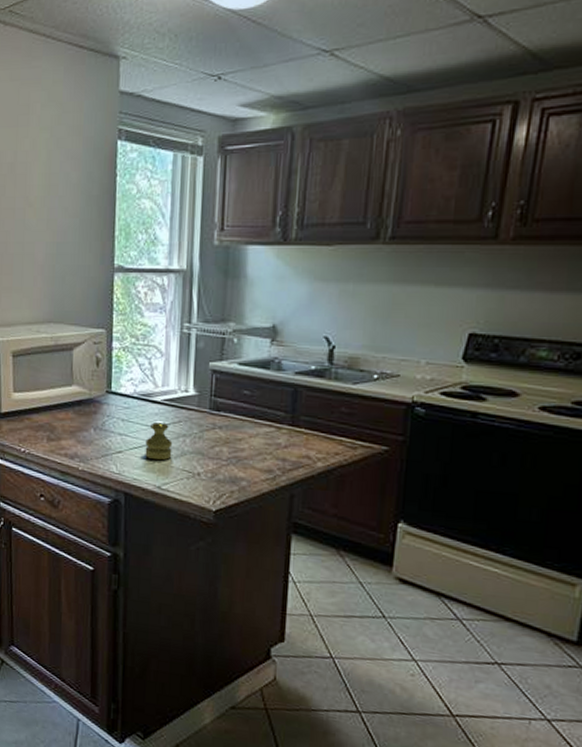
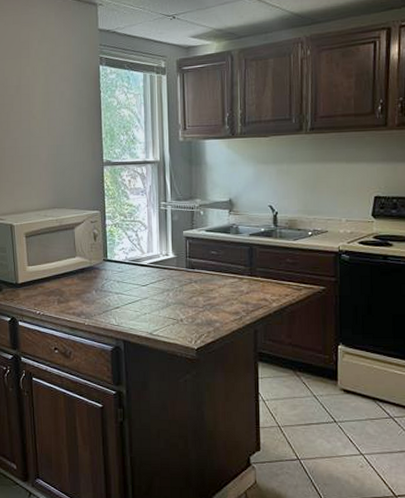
salt shaker: present [145,421,173,461] -> none [137,280,159,312]

